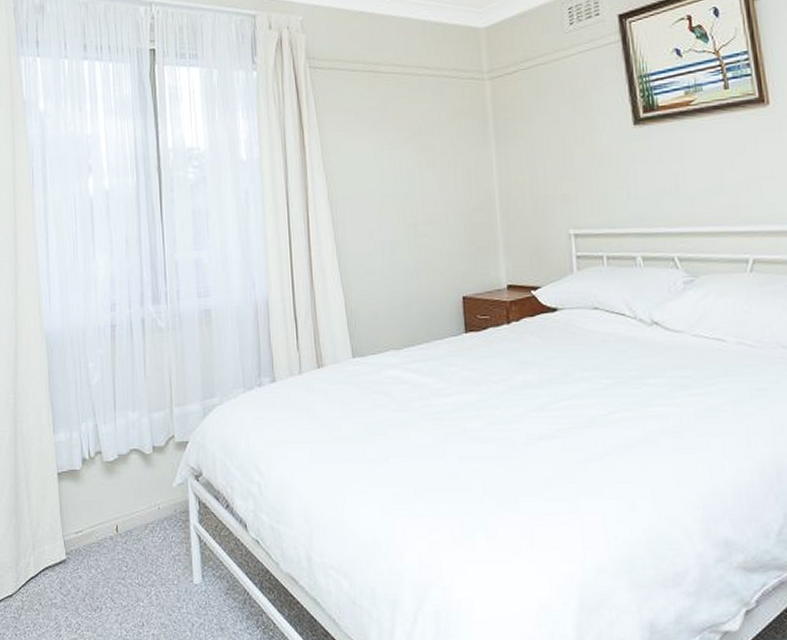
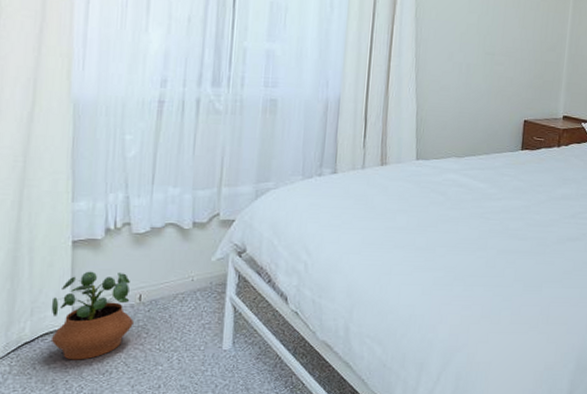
potted plant: none [47,503,114,596] -> present [50,271,134,360]

